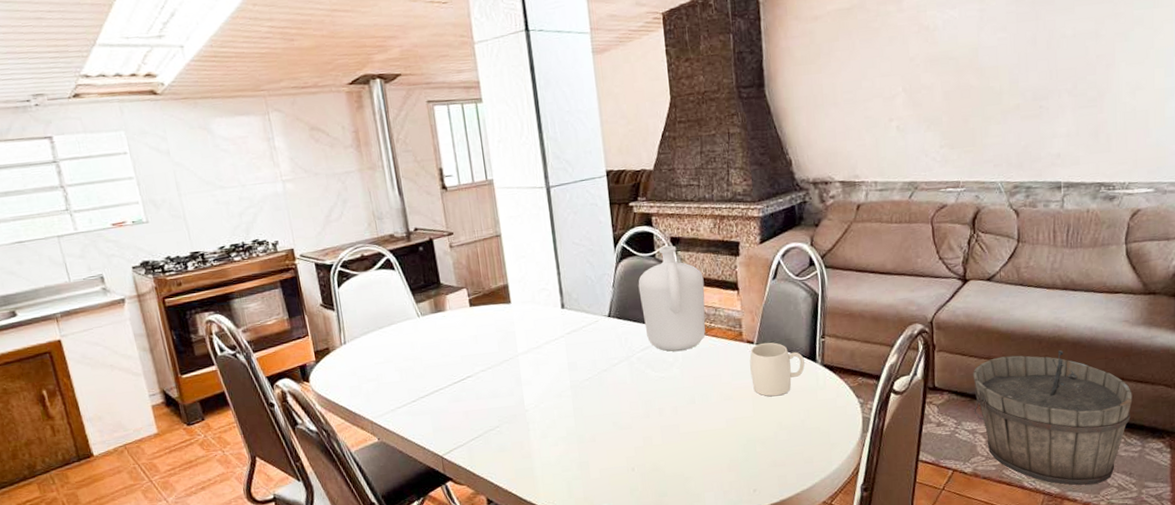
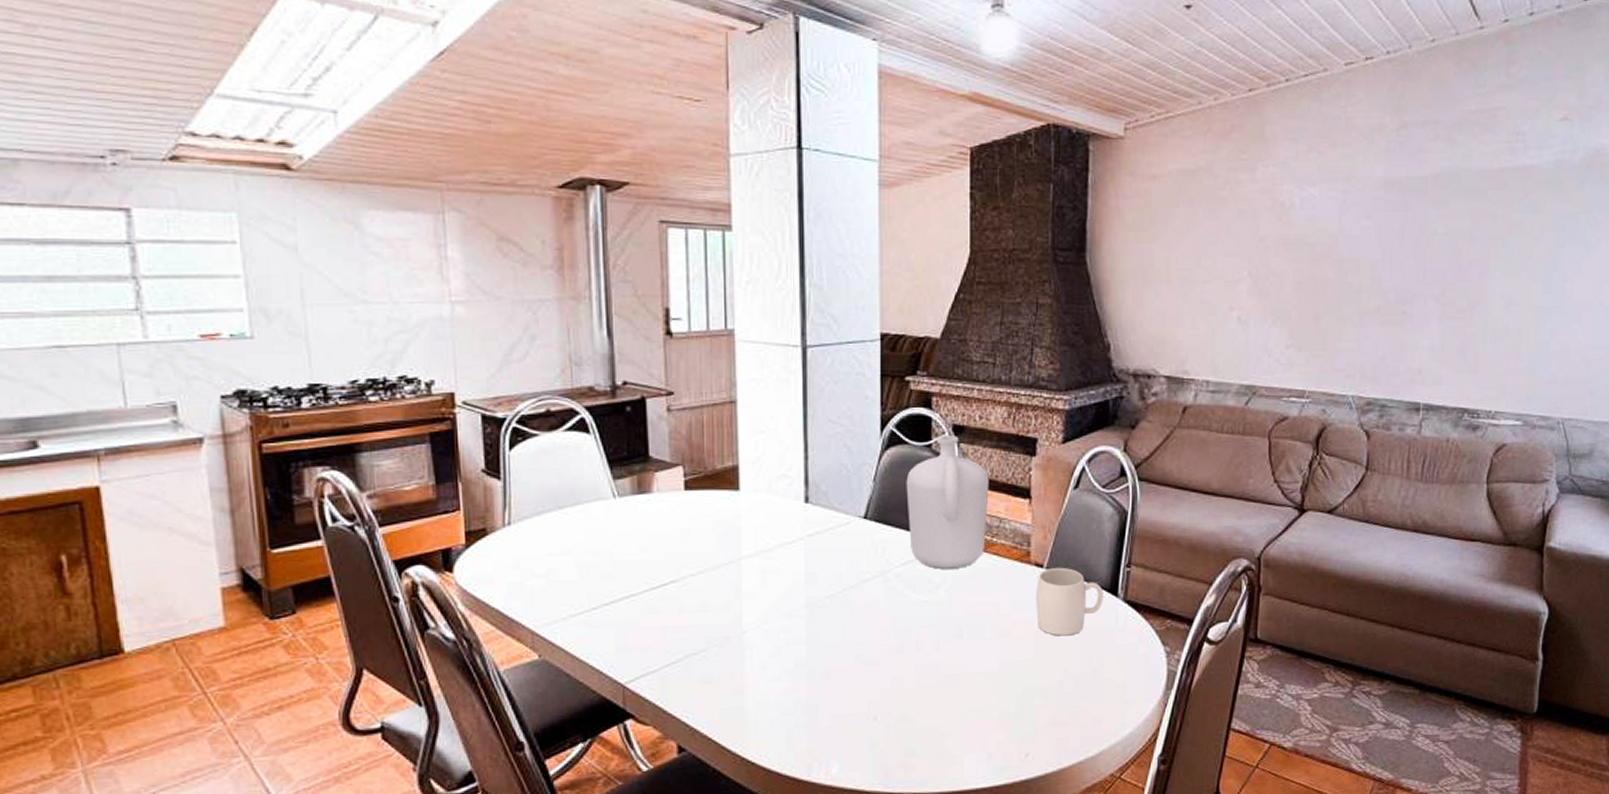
wooden bucket: present [973,350,1133,485] -> none [1300,605,1483,771]

